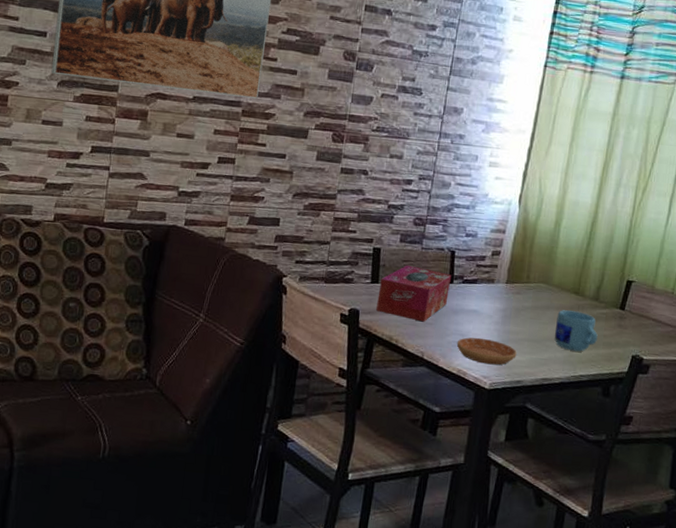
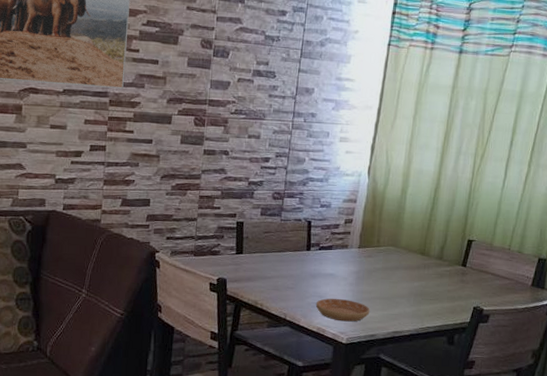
tissue box: present [376,265,452,322] -> none [242,236,309,287]
mug: present [554,310,598,352] -> none [403,269,442,306]

